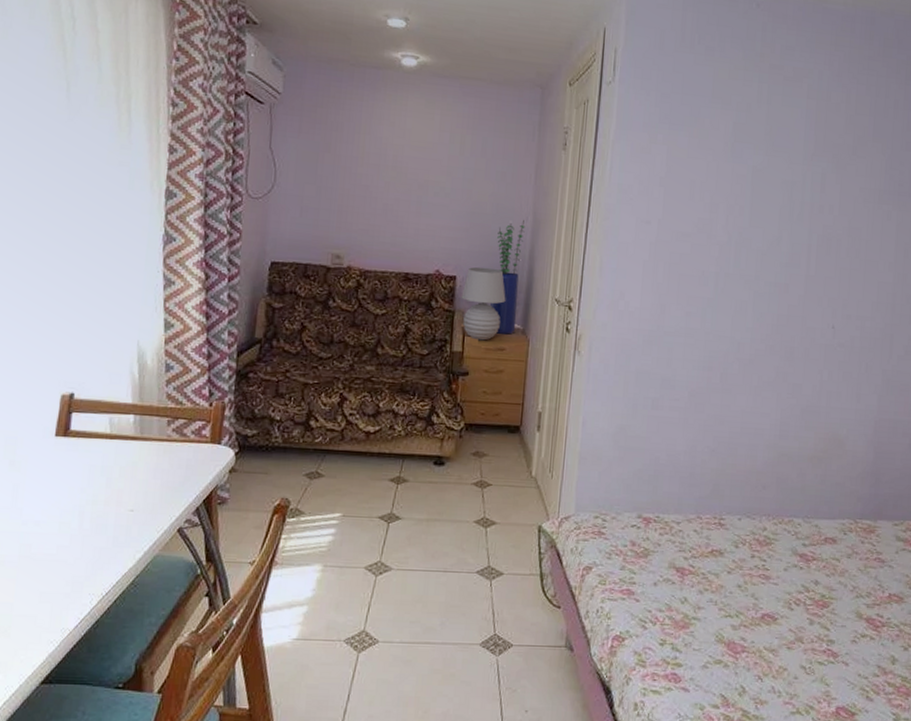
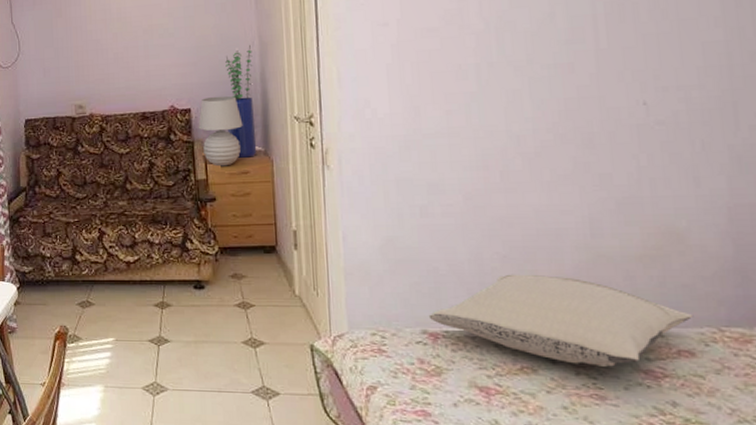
pillow: none [645,466,840,551] -> present [428,274,694,367]

